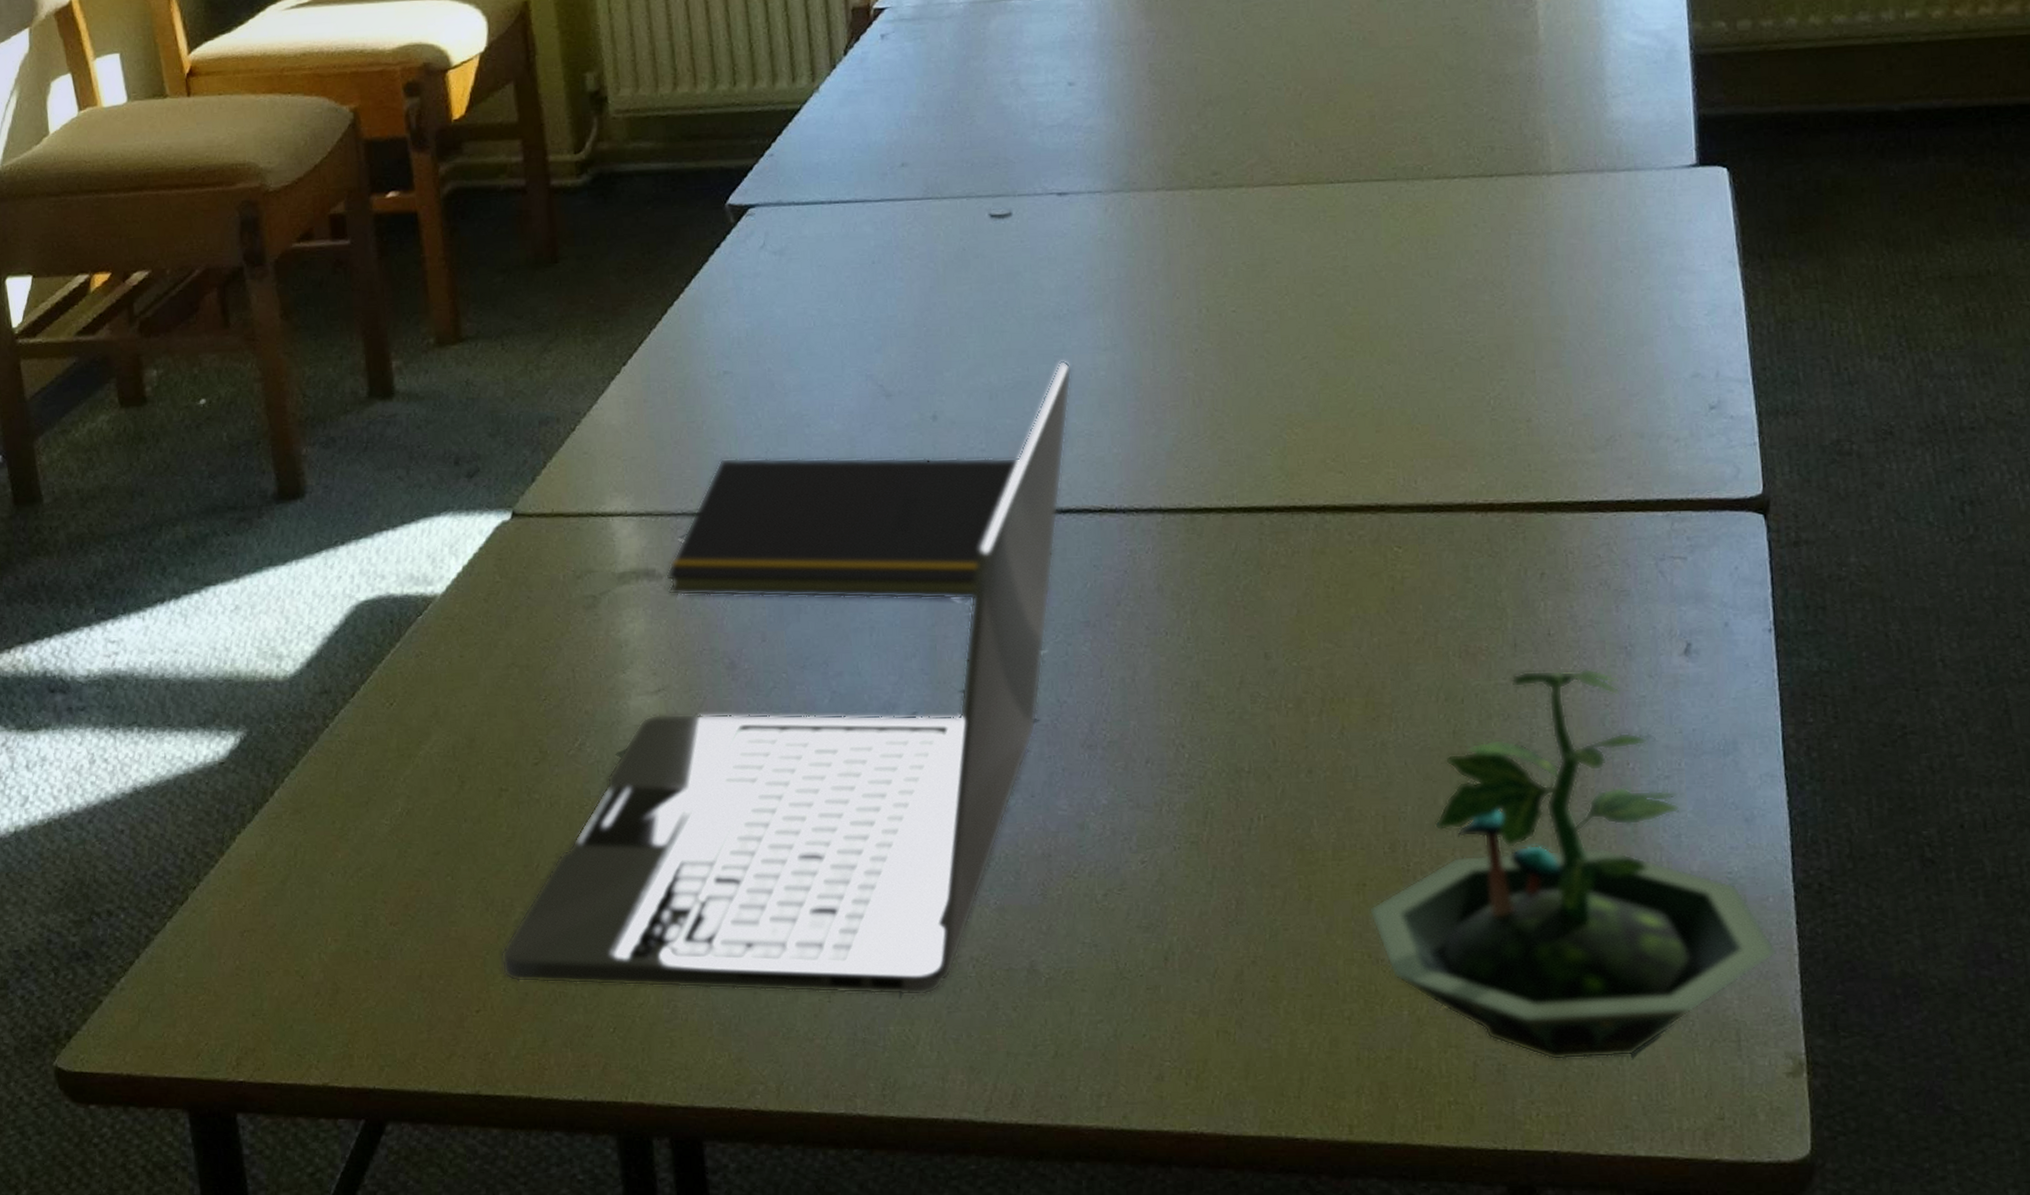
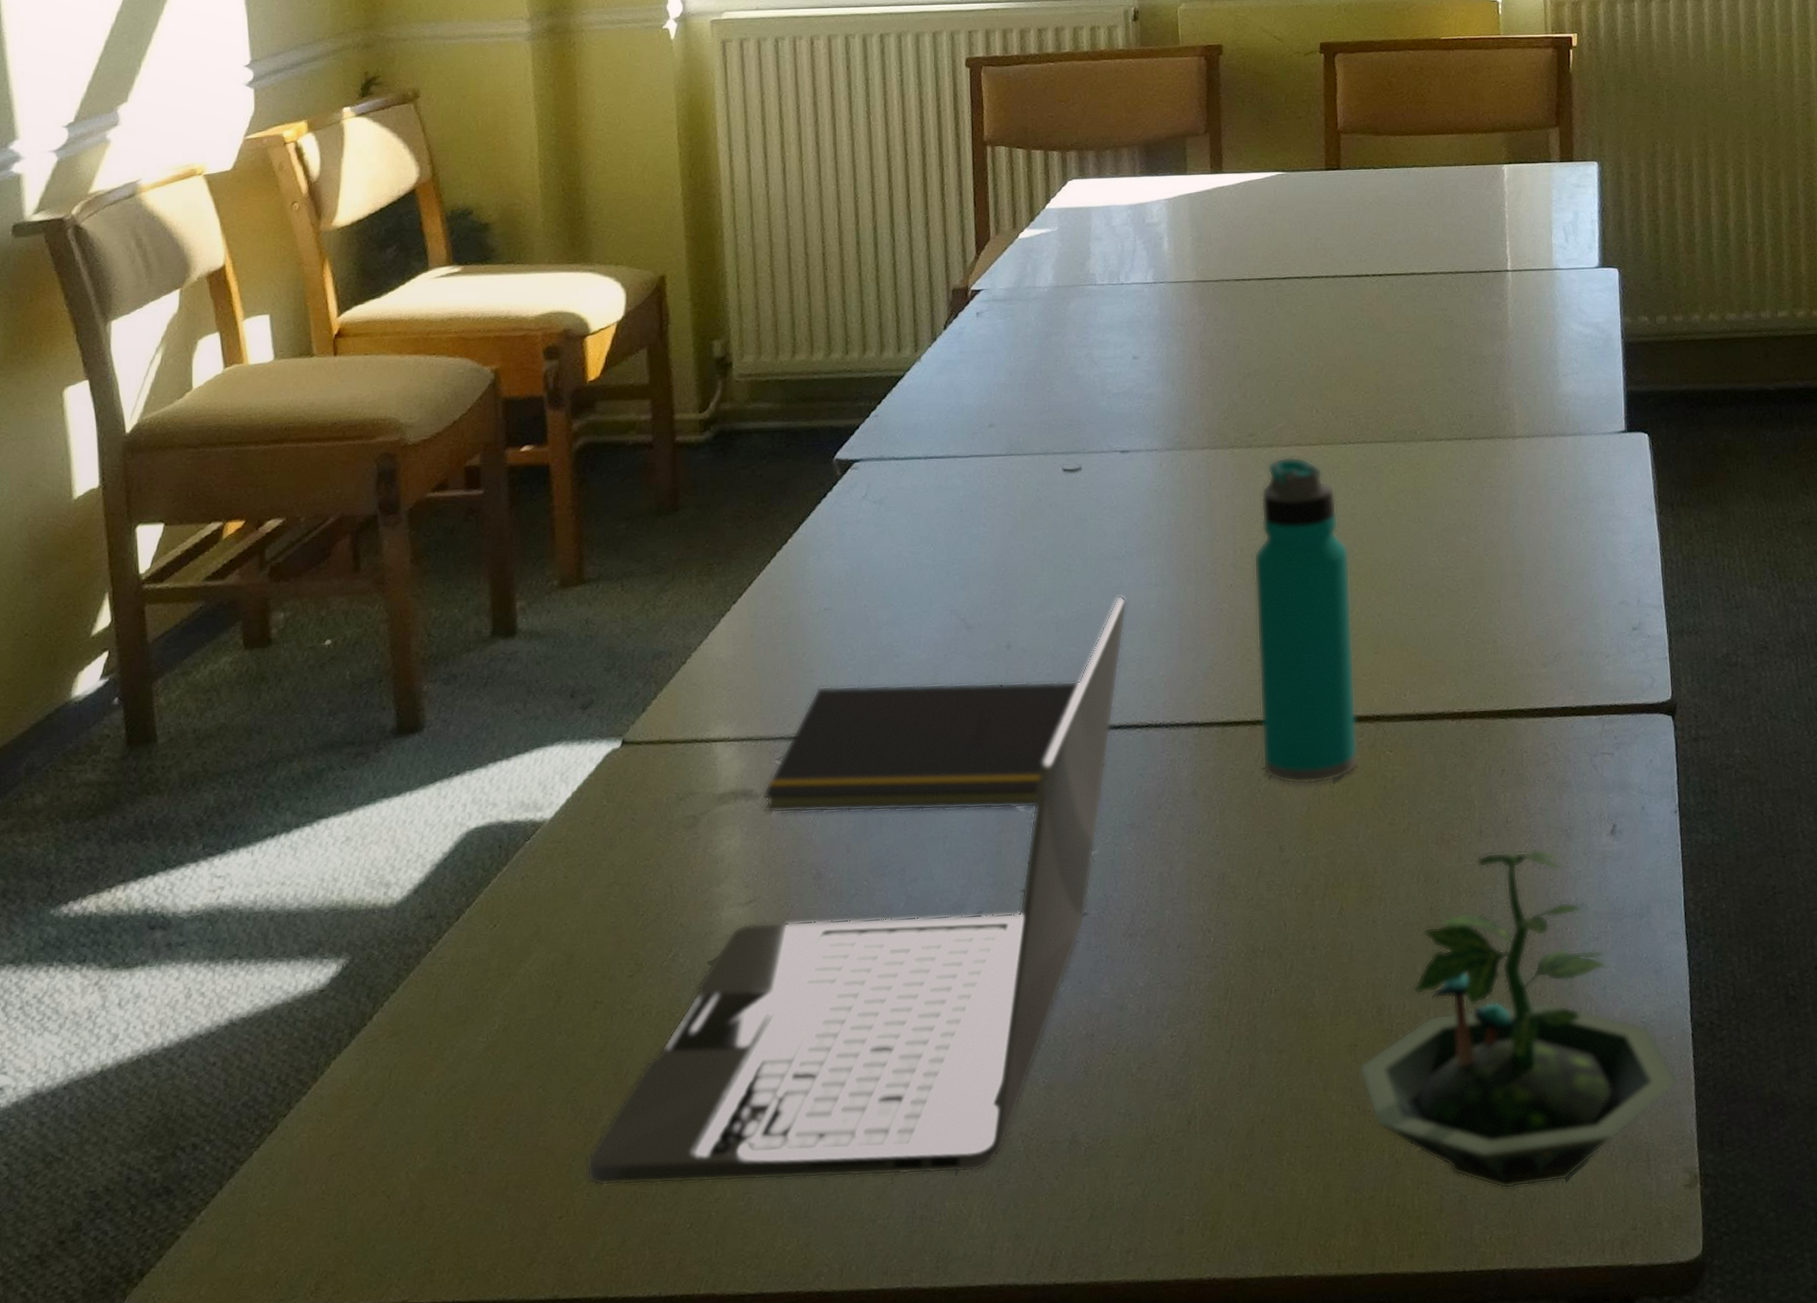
water bottle: none [1222,198,1359,583] -> present [1253,456,1358,785]

